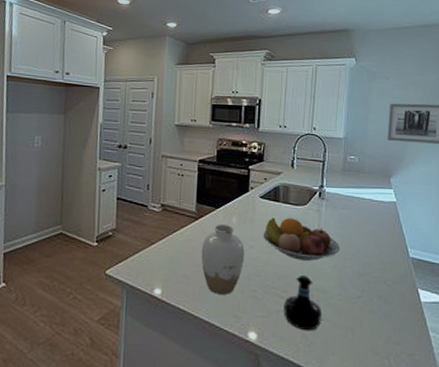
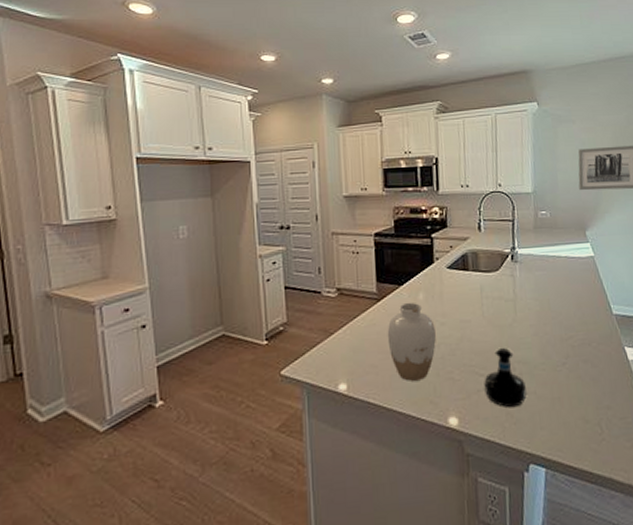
fruit bowl: present [263,217,341,261] -> none [454,287,540,332]

